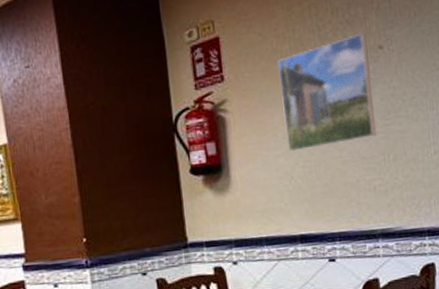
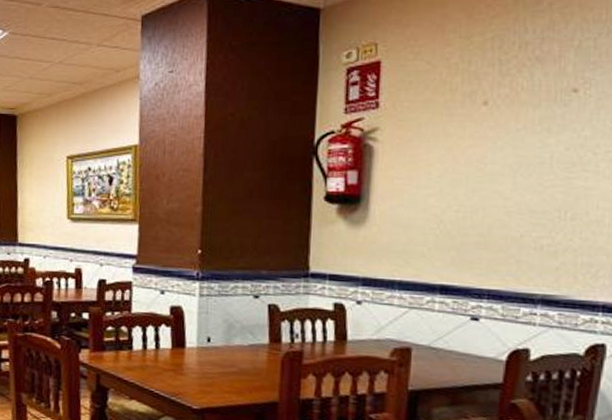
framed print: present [277,33,377,153] -> none [441,72,559,194]

